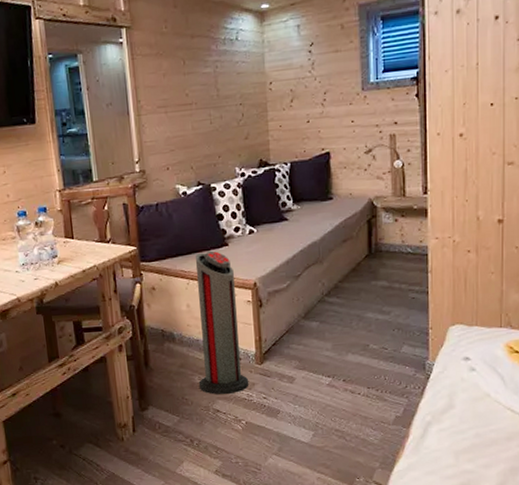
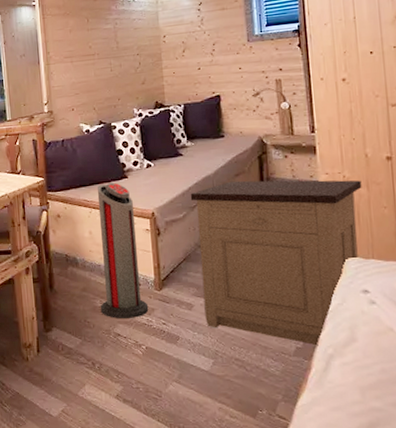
nightstand: none [294,244,471,414] -> present [190,180,362,346]

